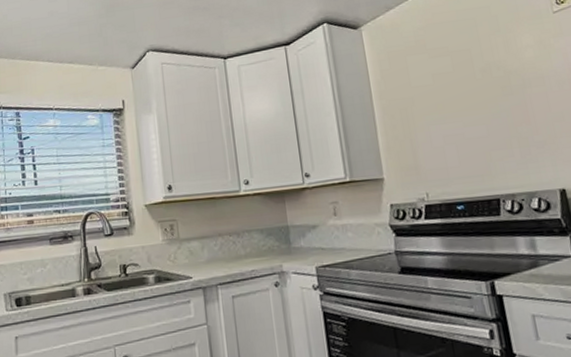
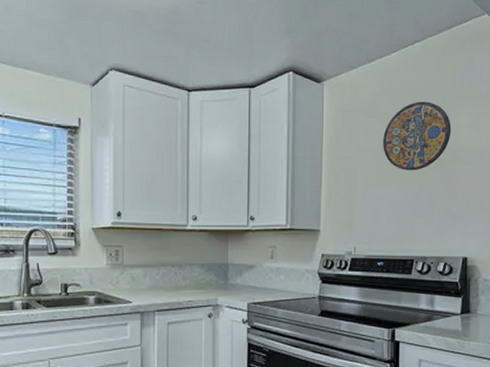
manhole cover: none [436,28,515,103] -> present [383,101,451,171]

